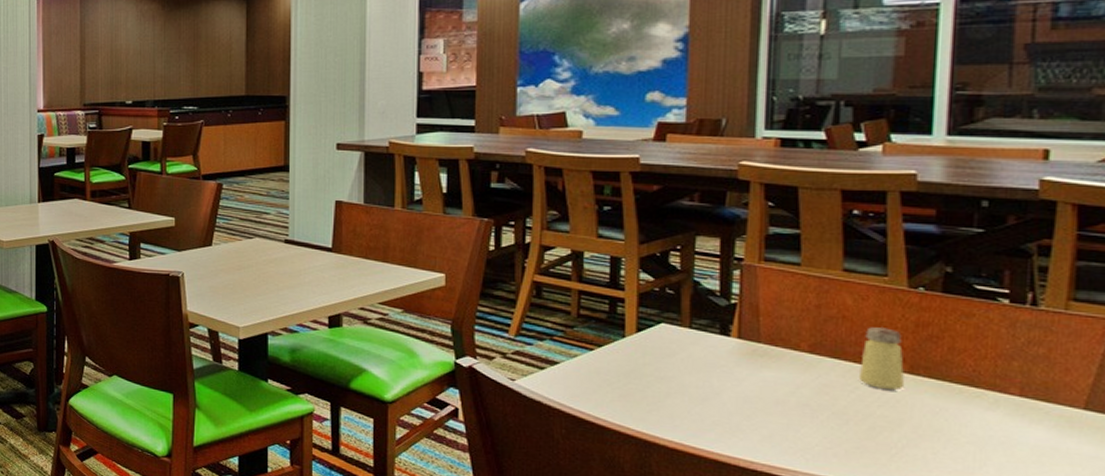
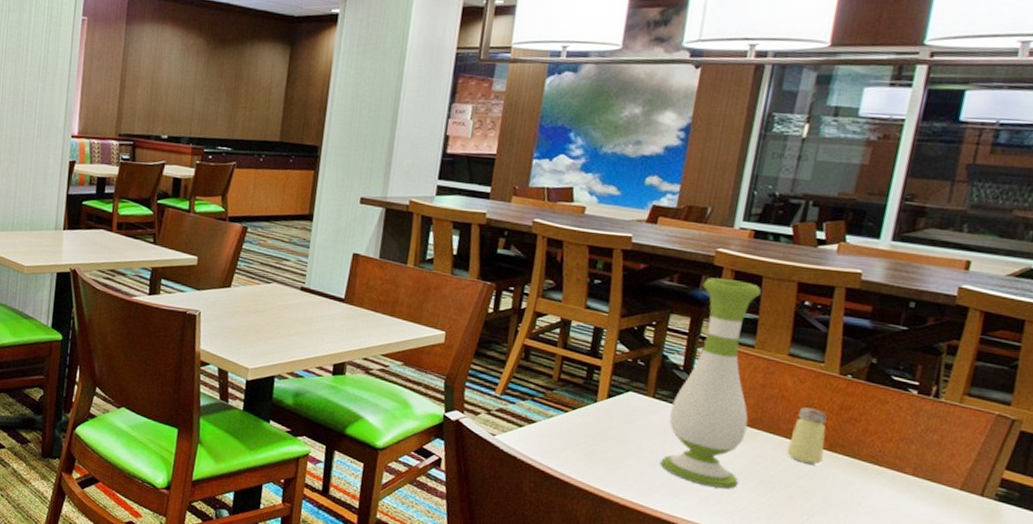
vase: none [709,193,807,423] -> present [660,278,761,489]

